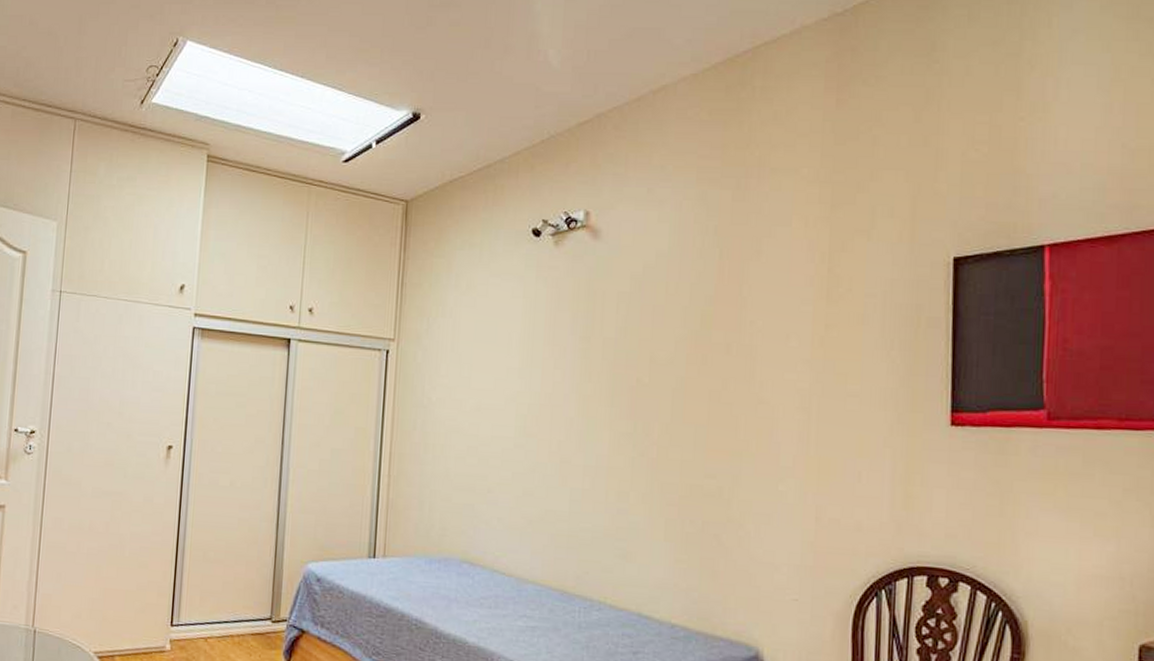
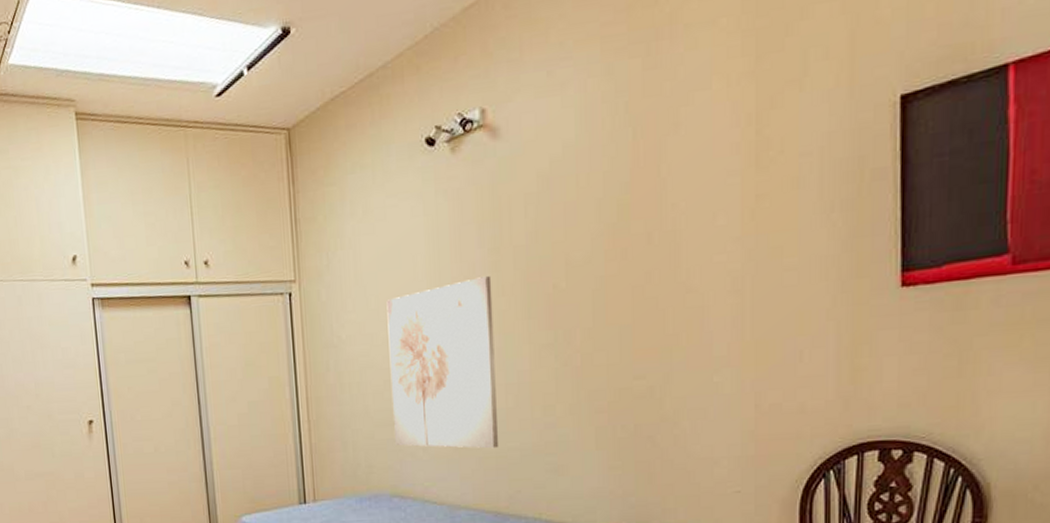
wall art: none [471,361,580,527] -> present [386,276,499,449]

